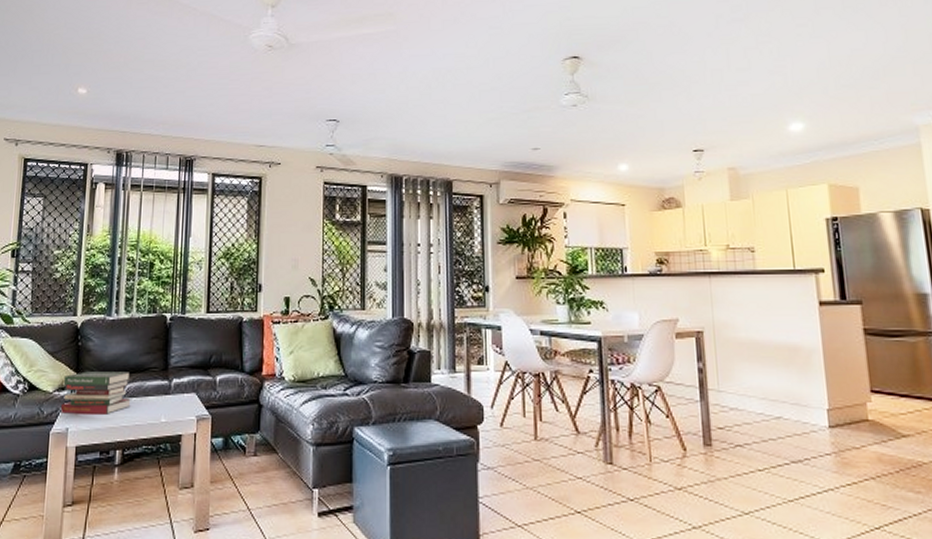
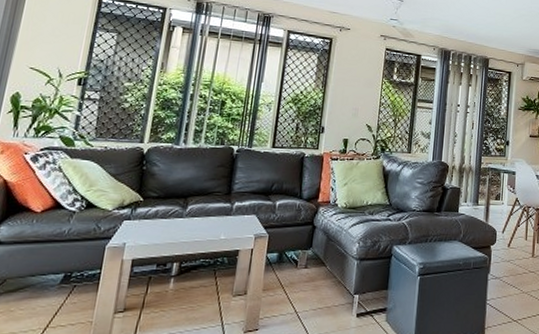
books: present [61,371,131,414] -> none [119,193,193,231]

